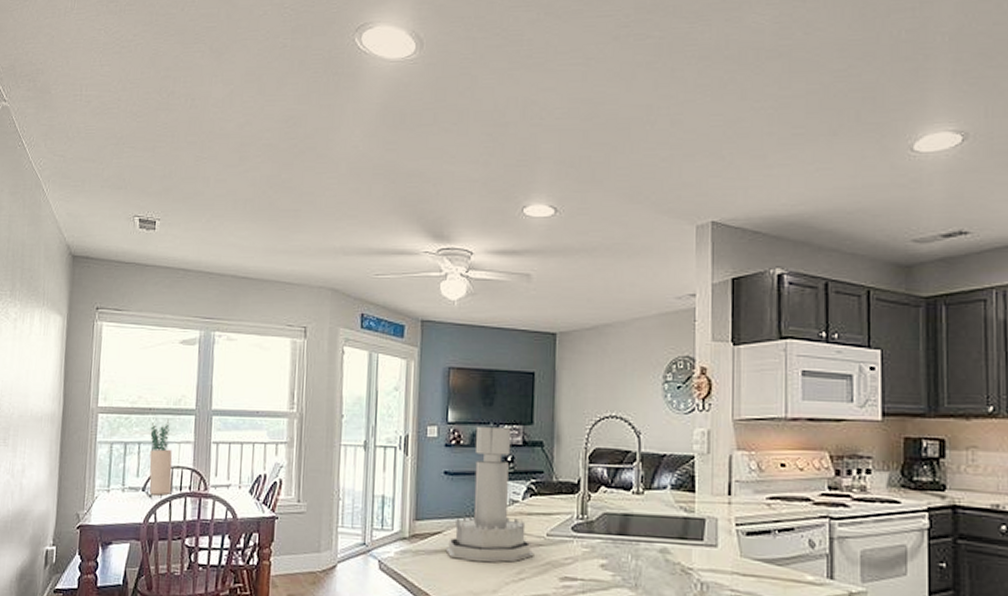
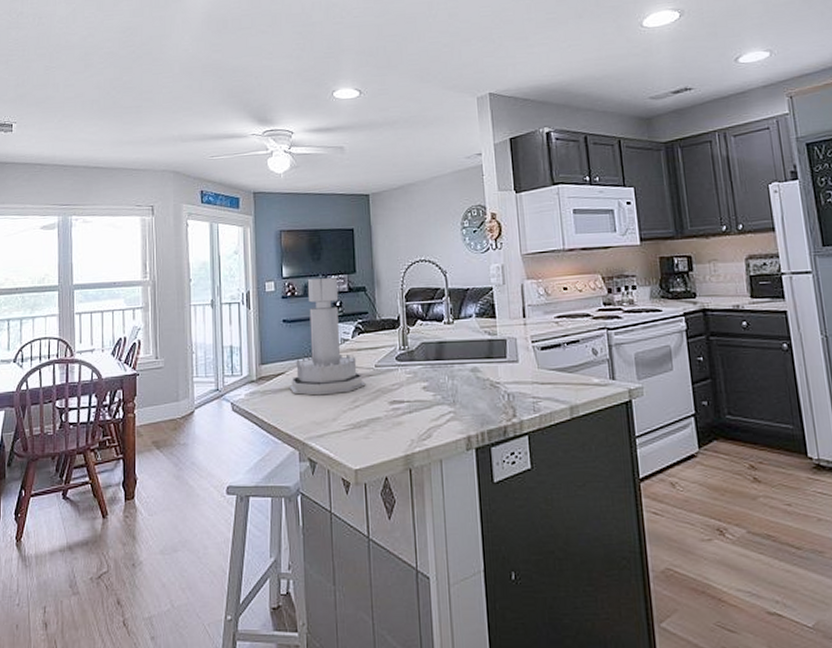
vase: present [149,419,173,496] -> none [18,296,41,365]

